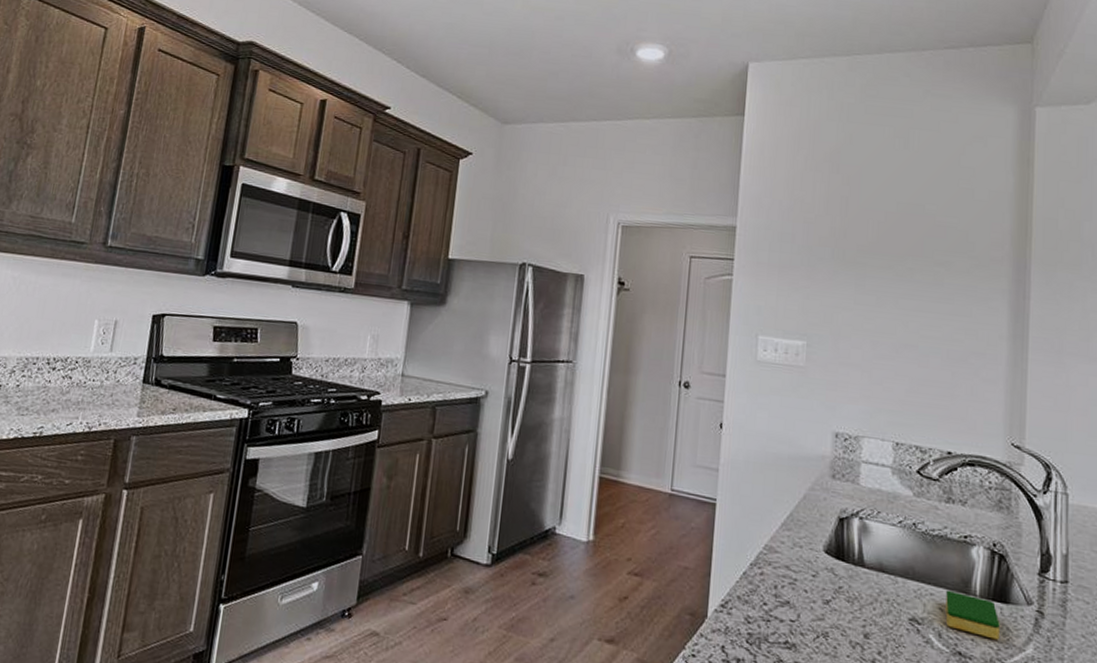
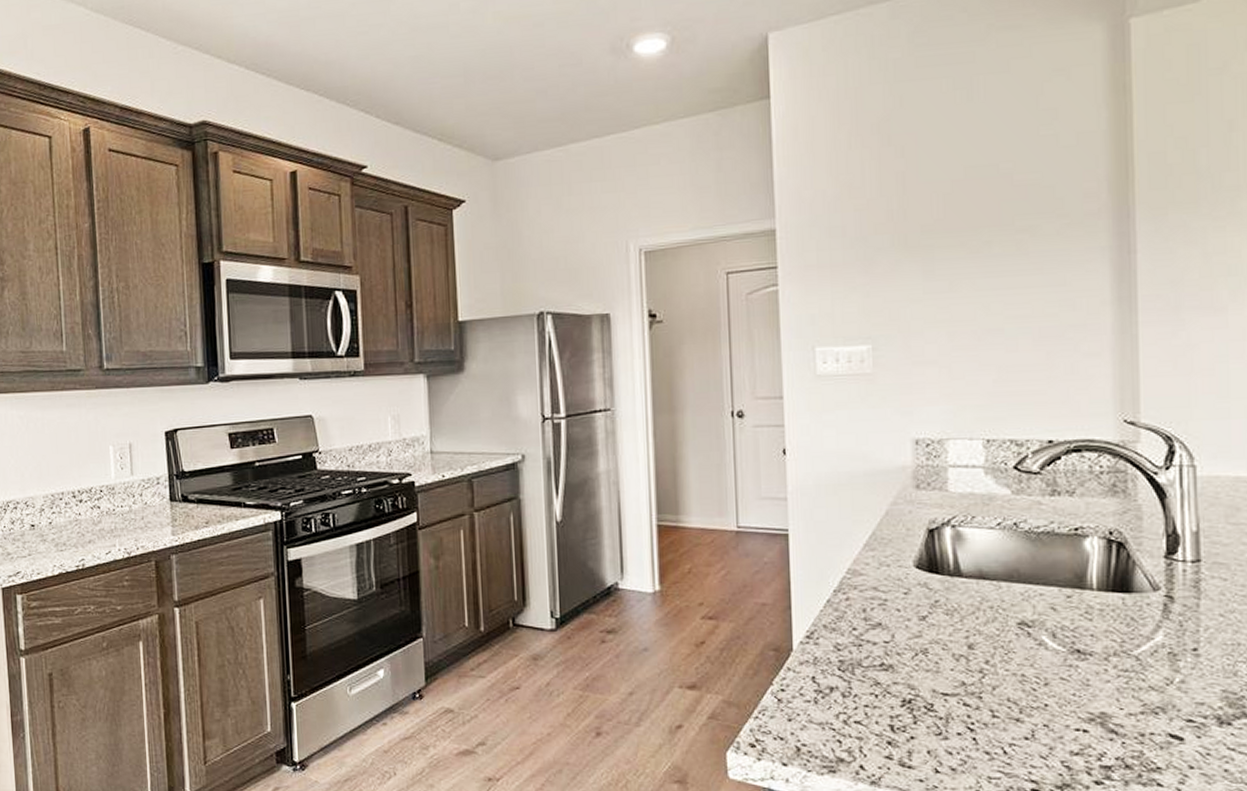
dish sponge: present [945,590,1000,640] -> none [1058,587,1123,632]

